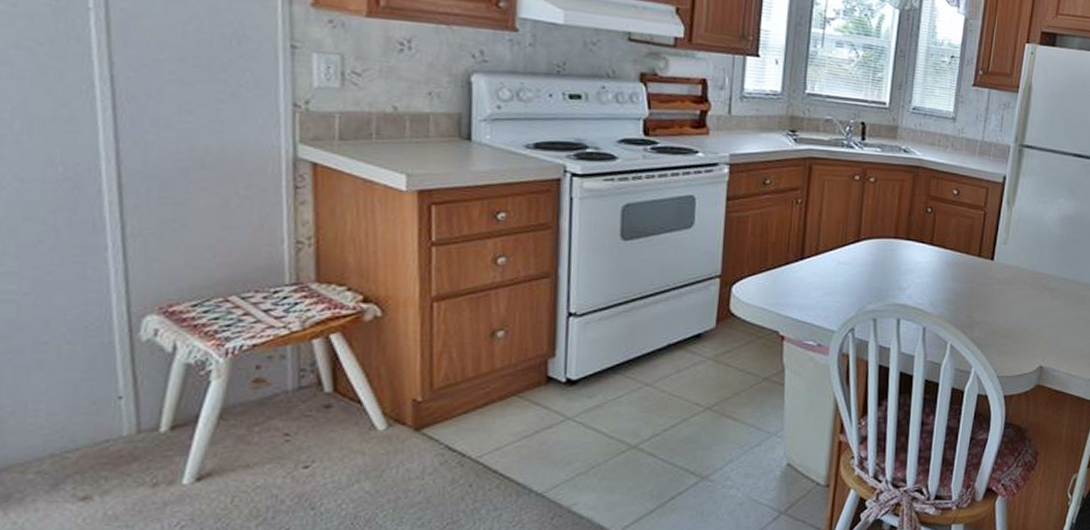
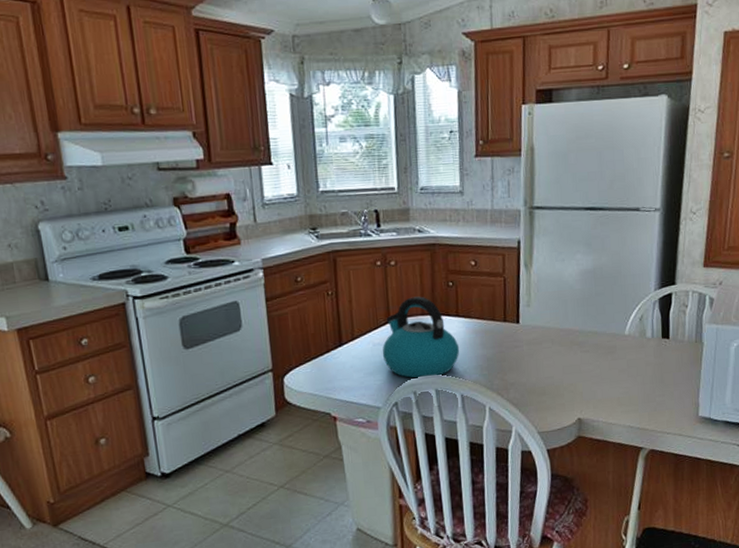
kettle: none [846,218,929,305] -> present [382,296,460,378]

